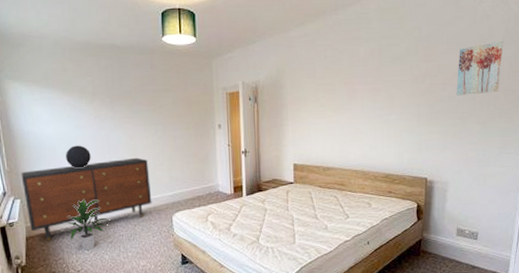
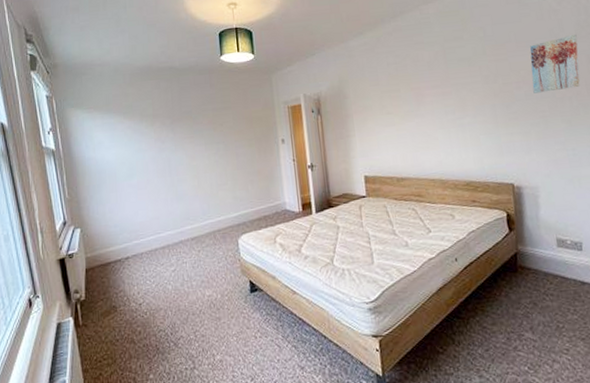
dresser: present [21,157,152,242] -> none [81,178,216,273]
decorative globe: present [66,145,91,169] -> none [126,169,152,193]
indoor plant: present [66,199,108,251] -> none [127,224,170,281]

